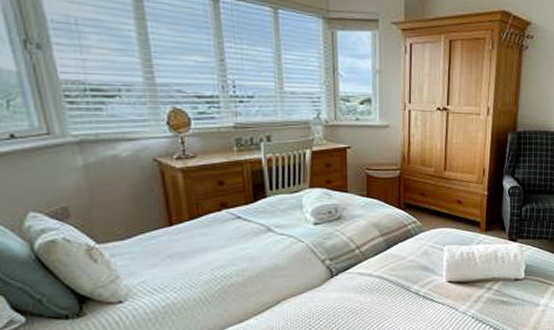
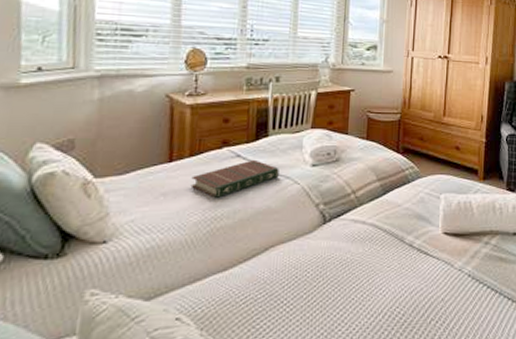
book: none [195,220,282,258] -> present [190,159,279,198]

